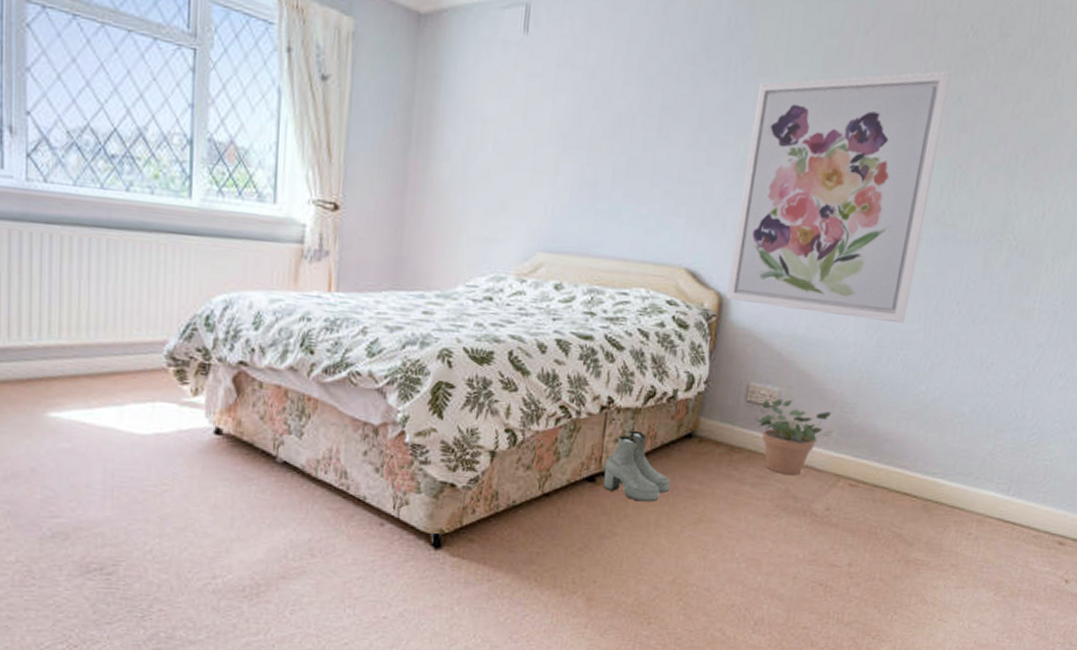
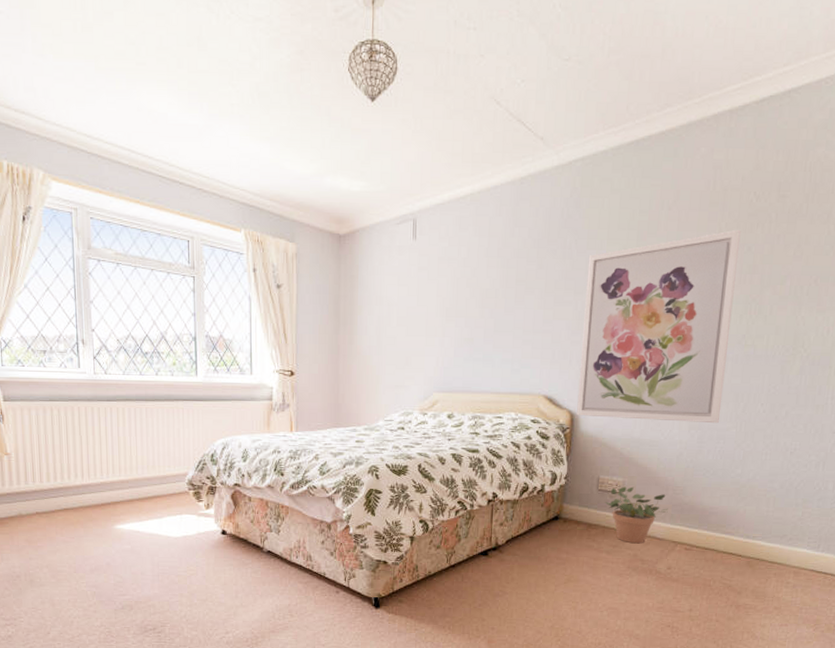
boots: present [603,430,670,502] -> none [494,516,544,568]

